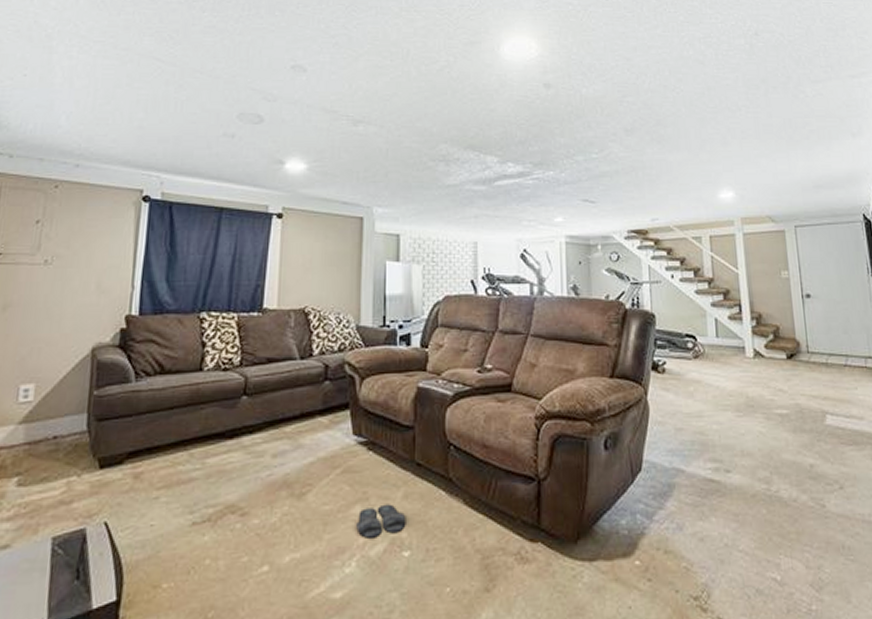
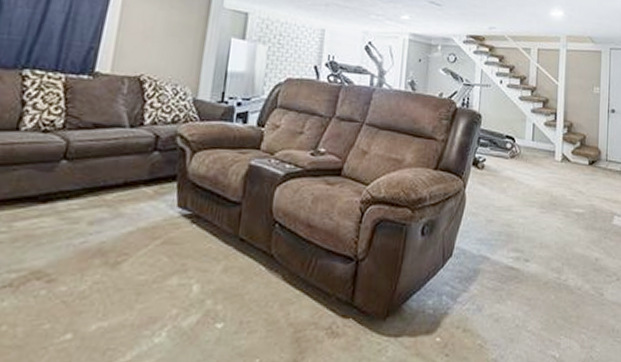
slippers: present [355,504,406,538] -> none [169,276,224,309]

